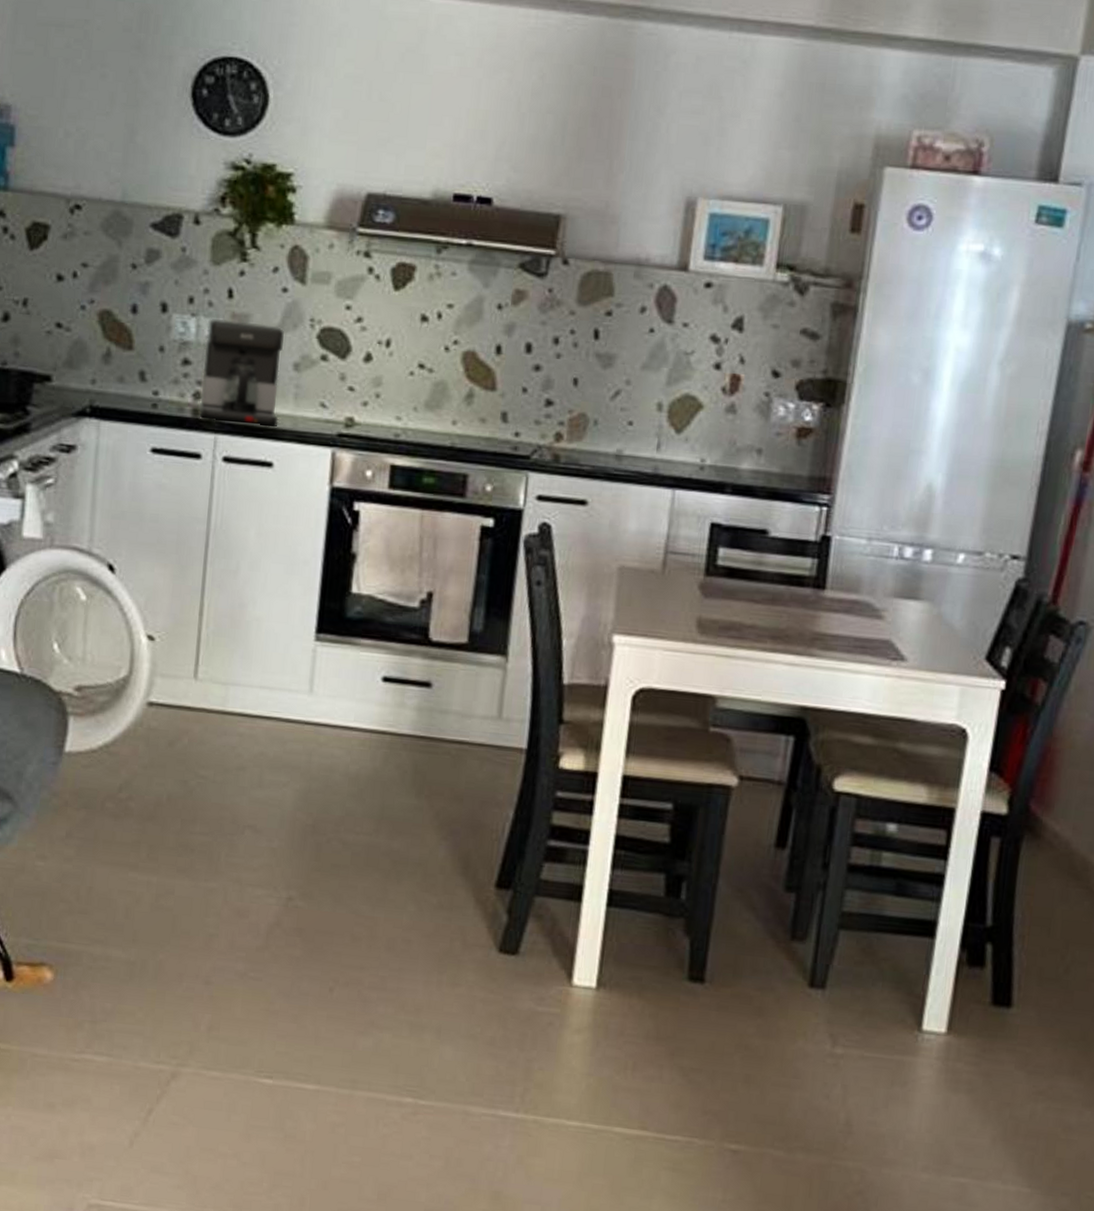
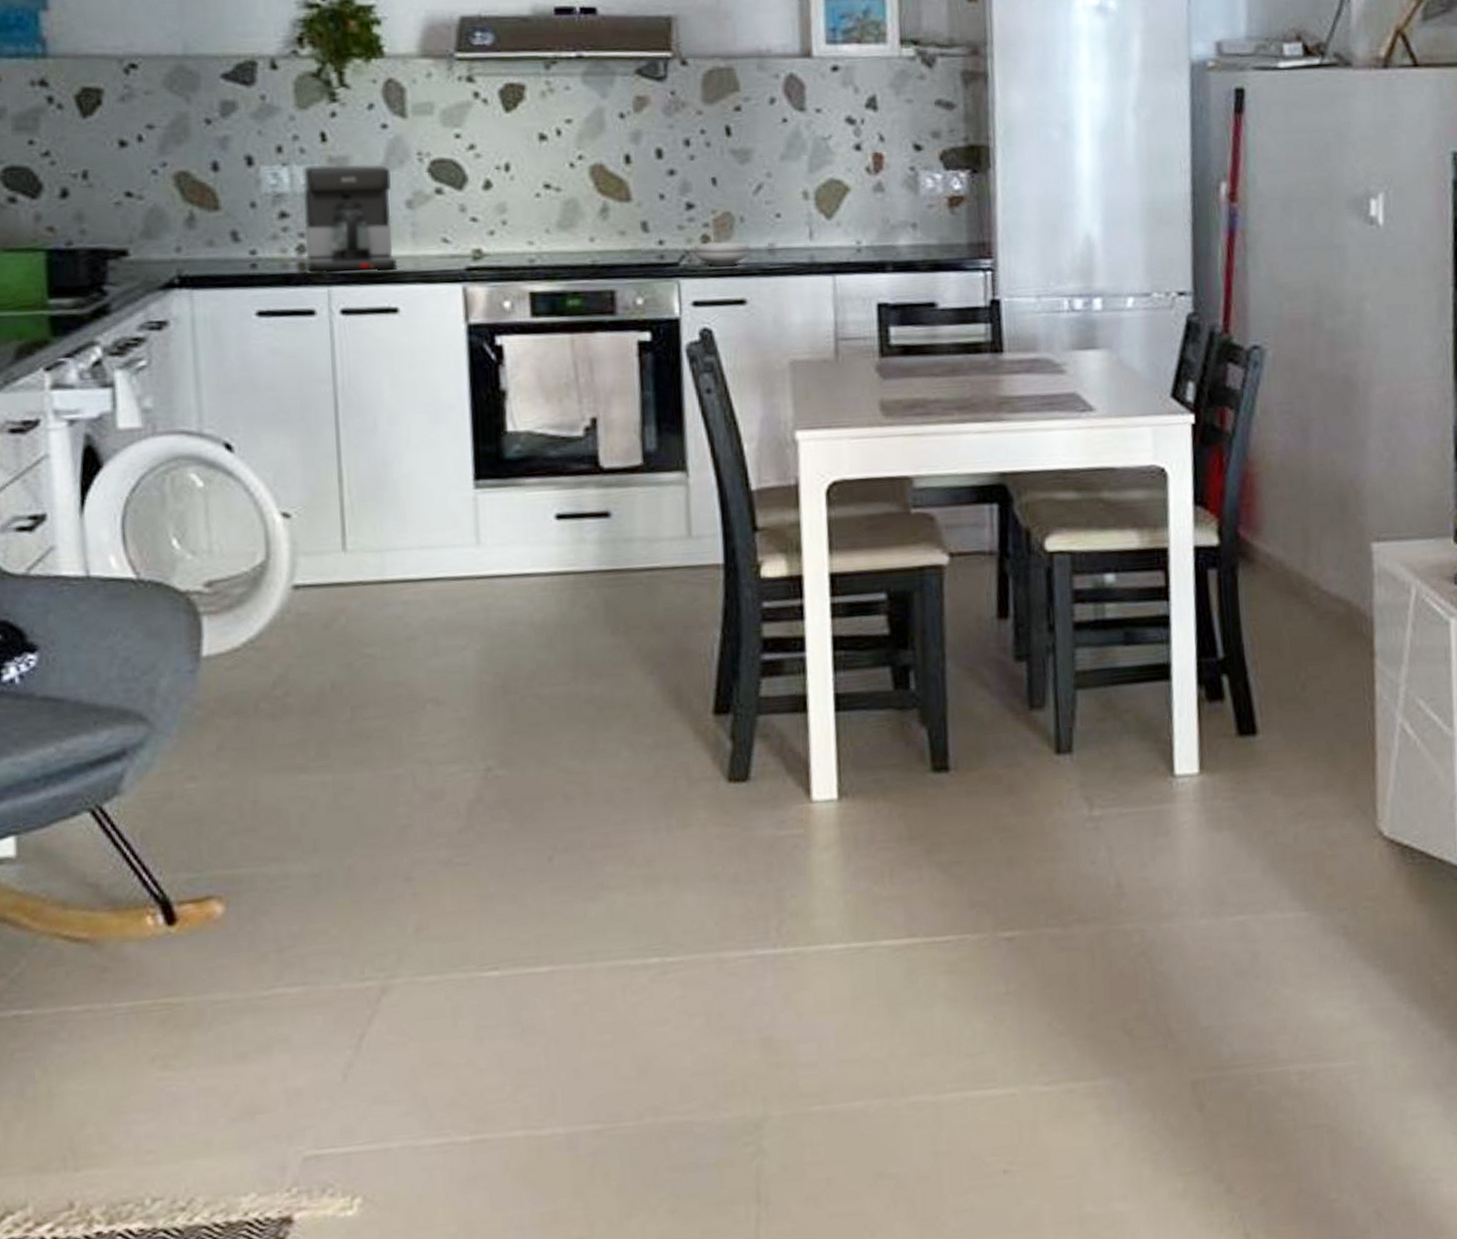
bowl: none [546,440,600,466] -> present [694,242,751,267]

